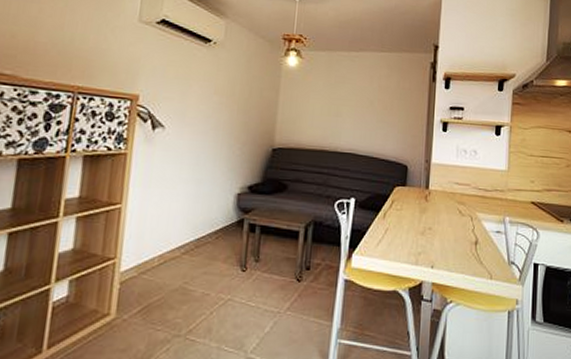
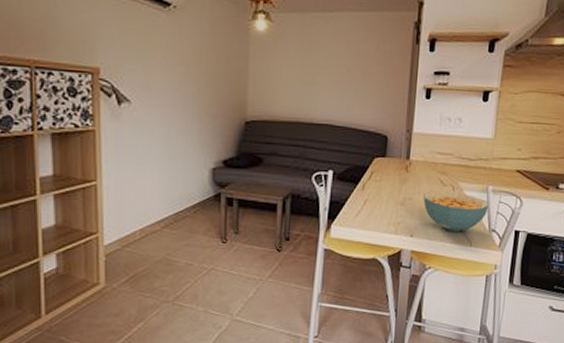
cereal bowl: none [443,220,507,263] -> present [423,191,489,231]

